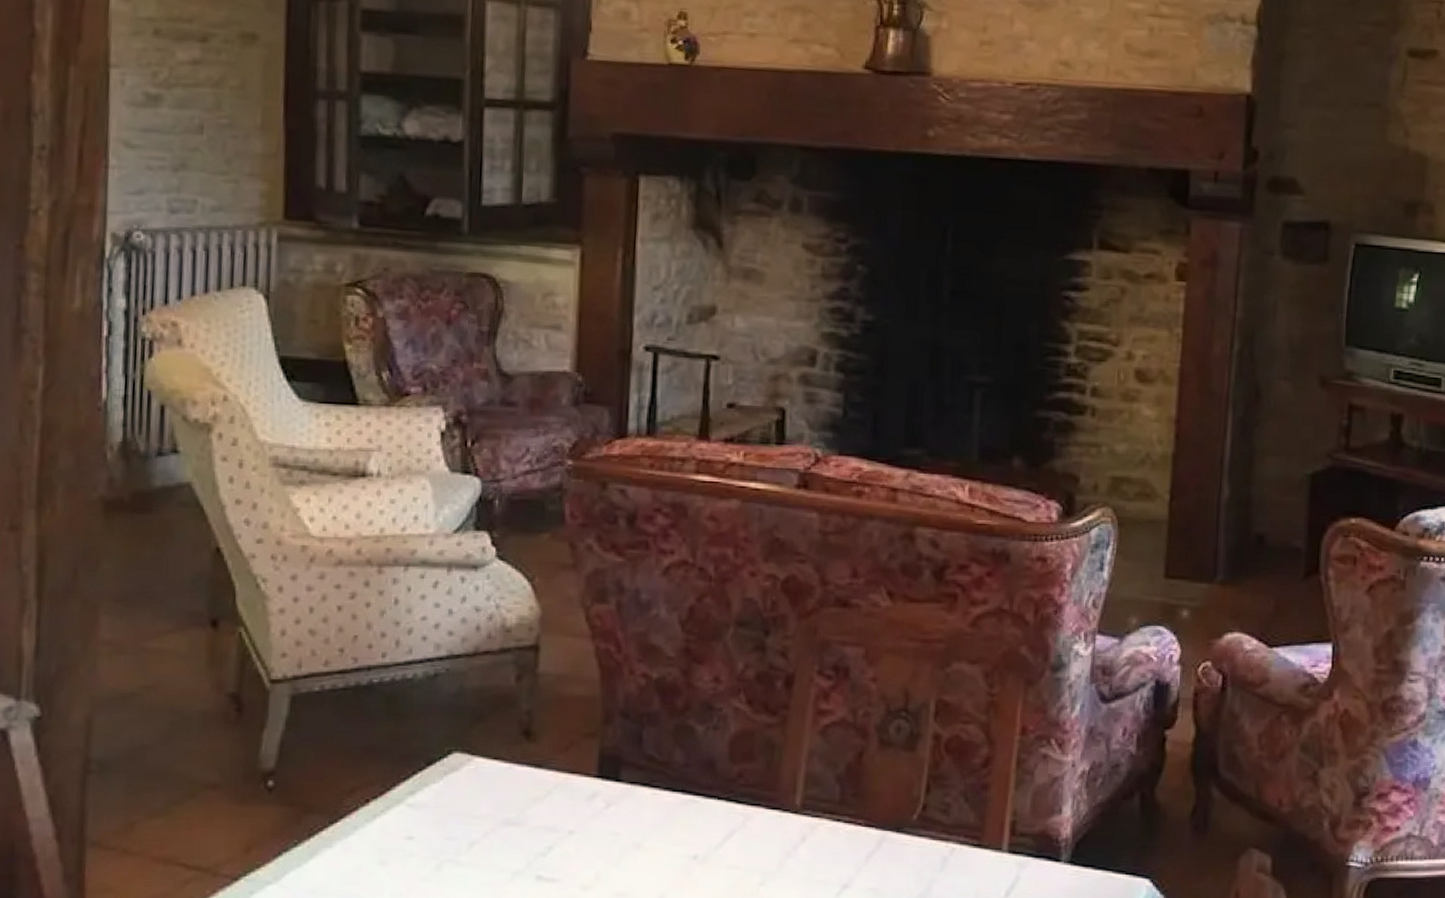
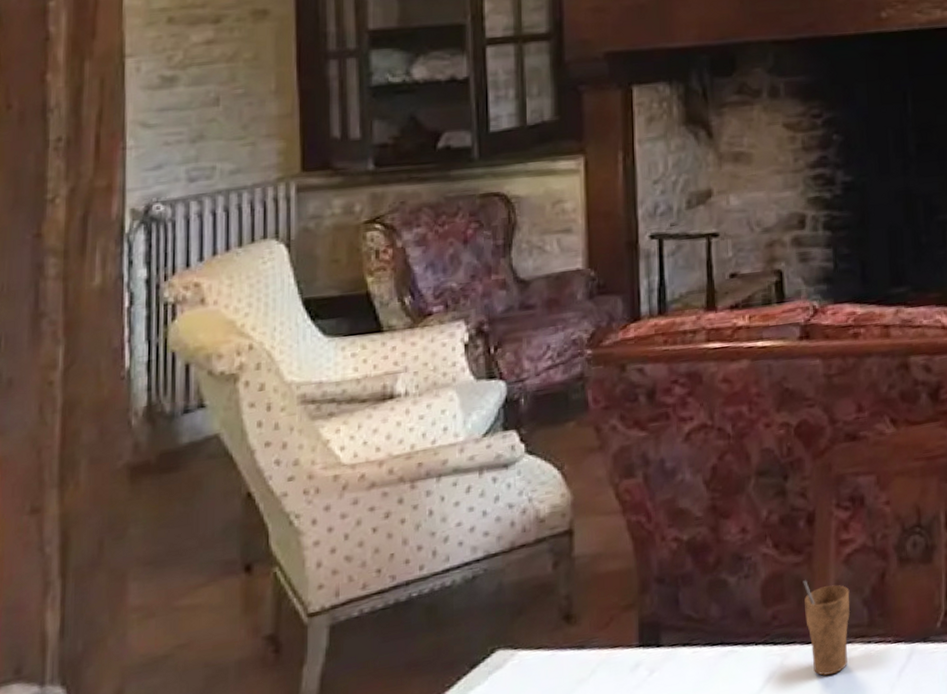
cup: none [773,742,823,845] -> present [803,579,851,676]

